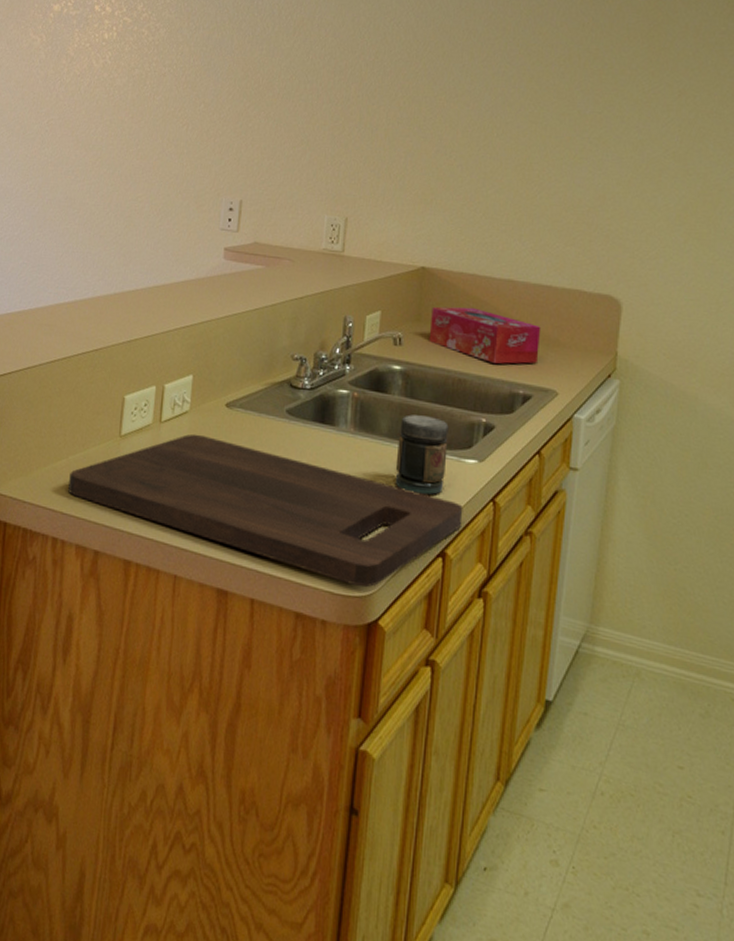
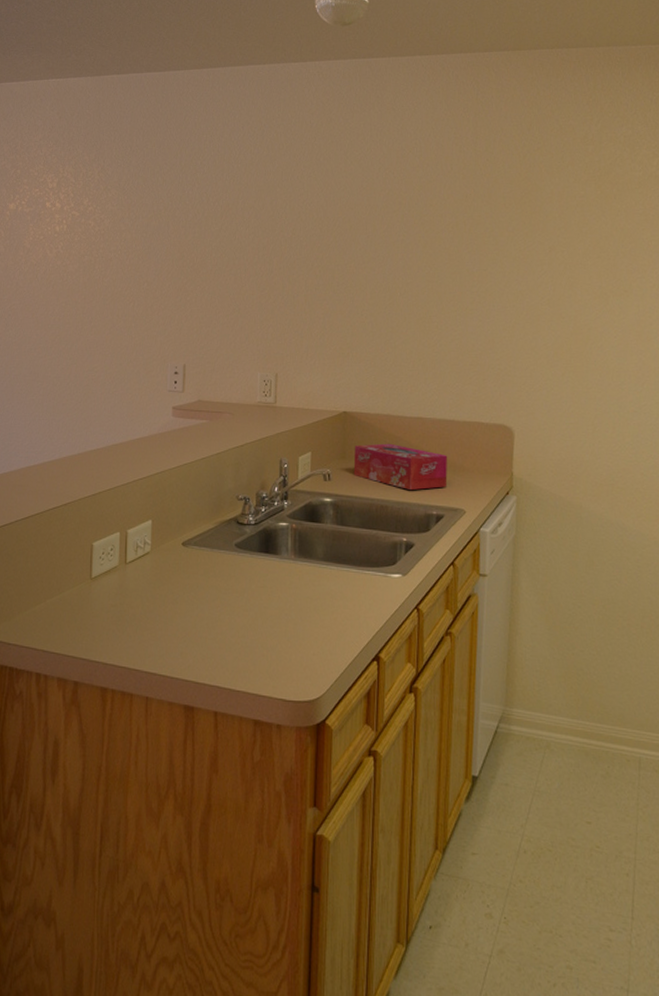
cutting board: present [68,434,463,588] -> none [48,571,392,693]
jar: present [395,414,449,496] -> none [332,540,376,609]

